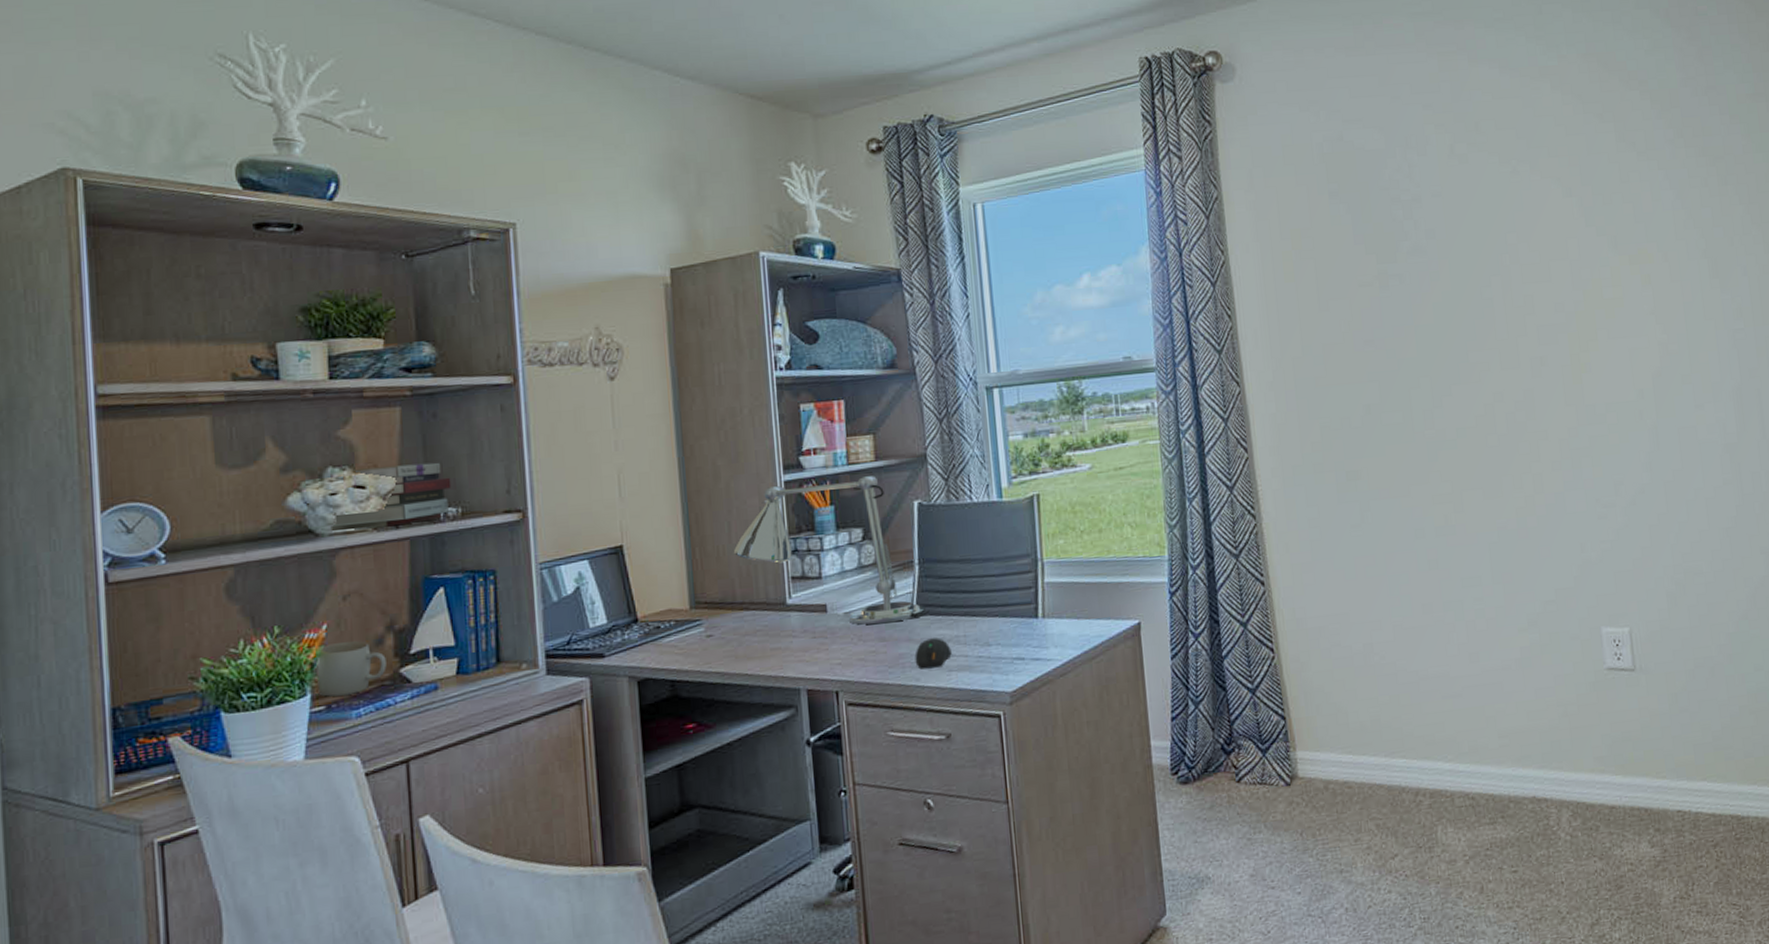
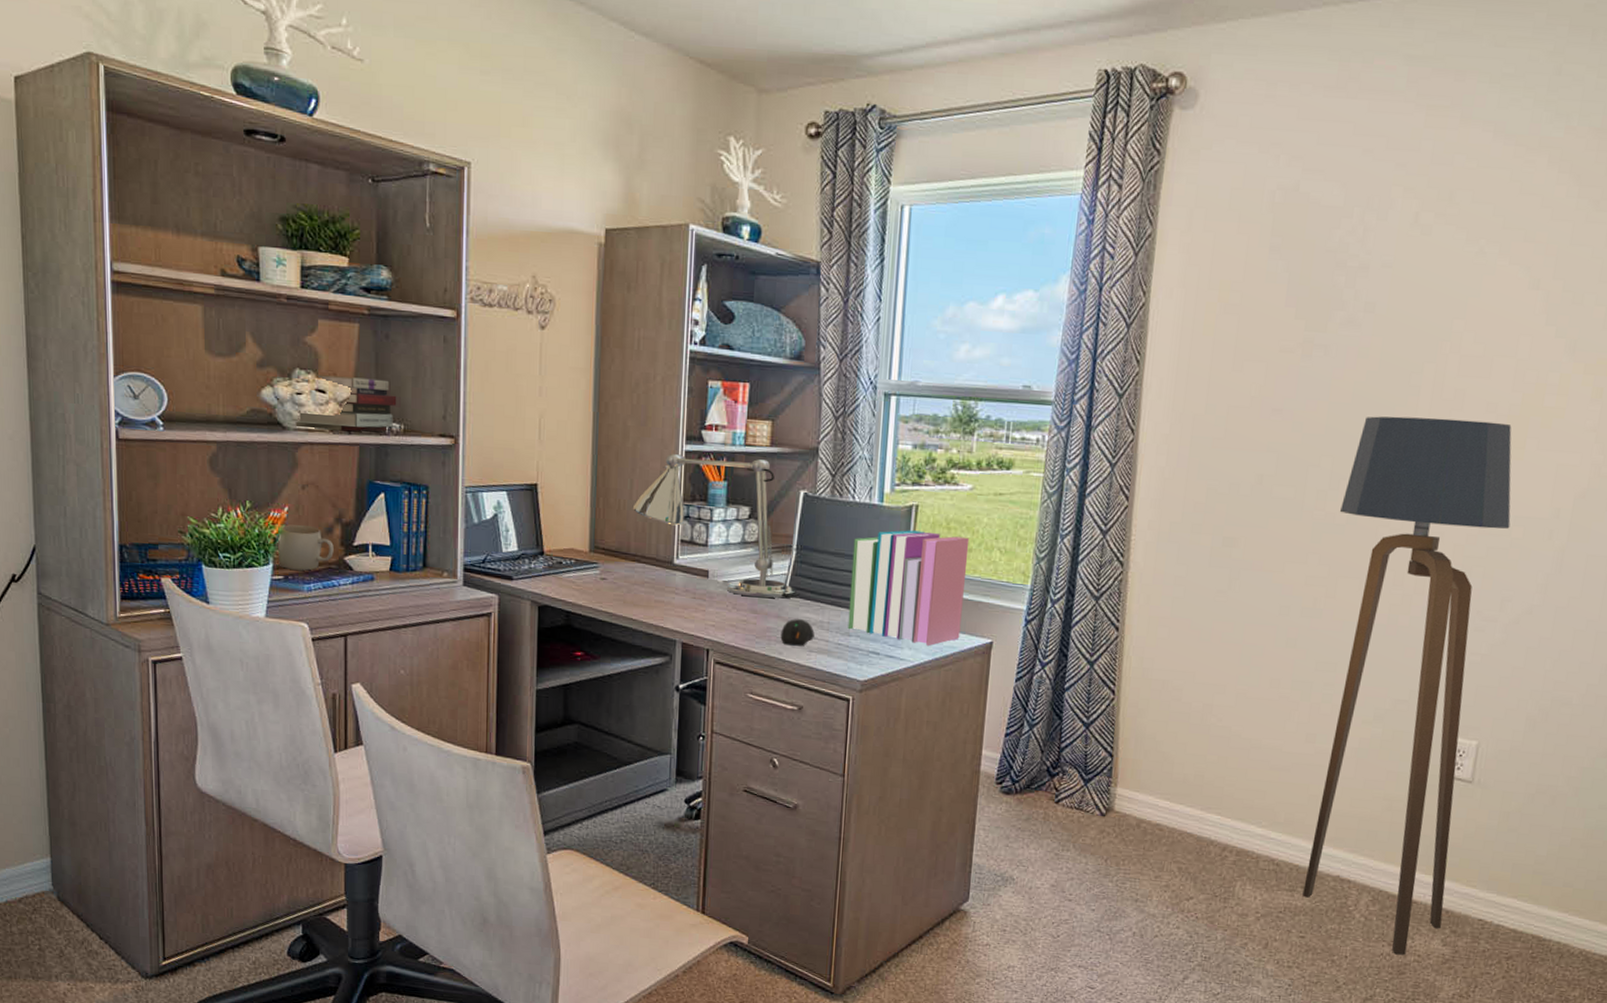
books: none [978,518,1106,641] -> present [847,530,970,647]
floor lamp: none [1448,320,1644,868] -> present [1302,416,1512,955]

